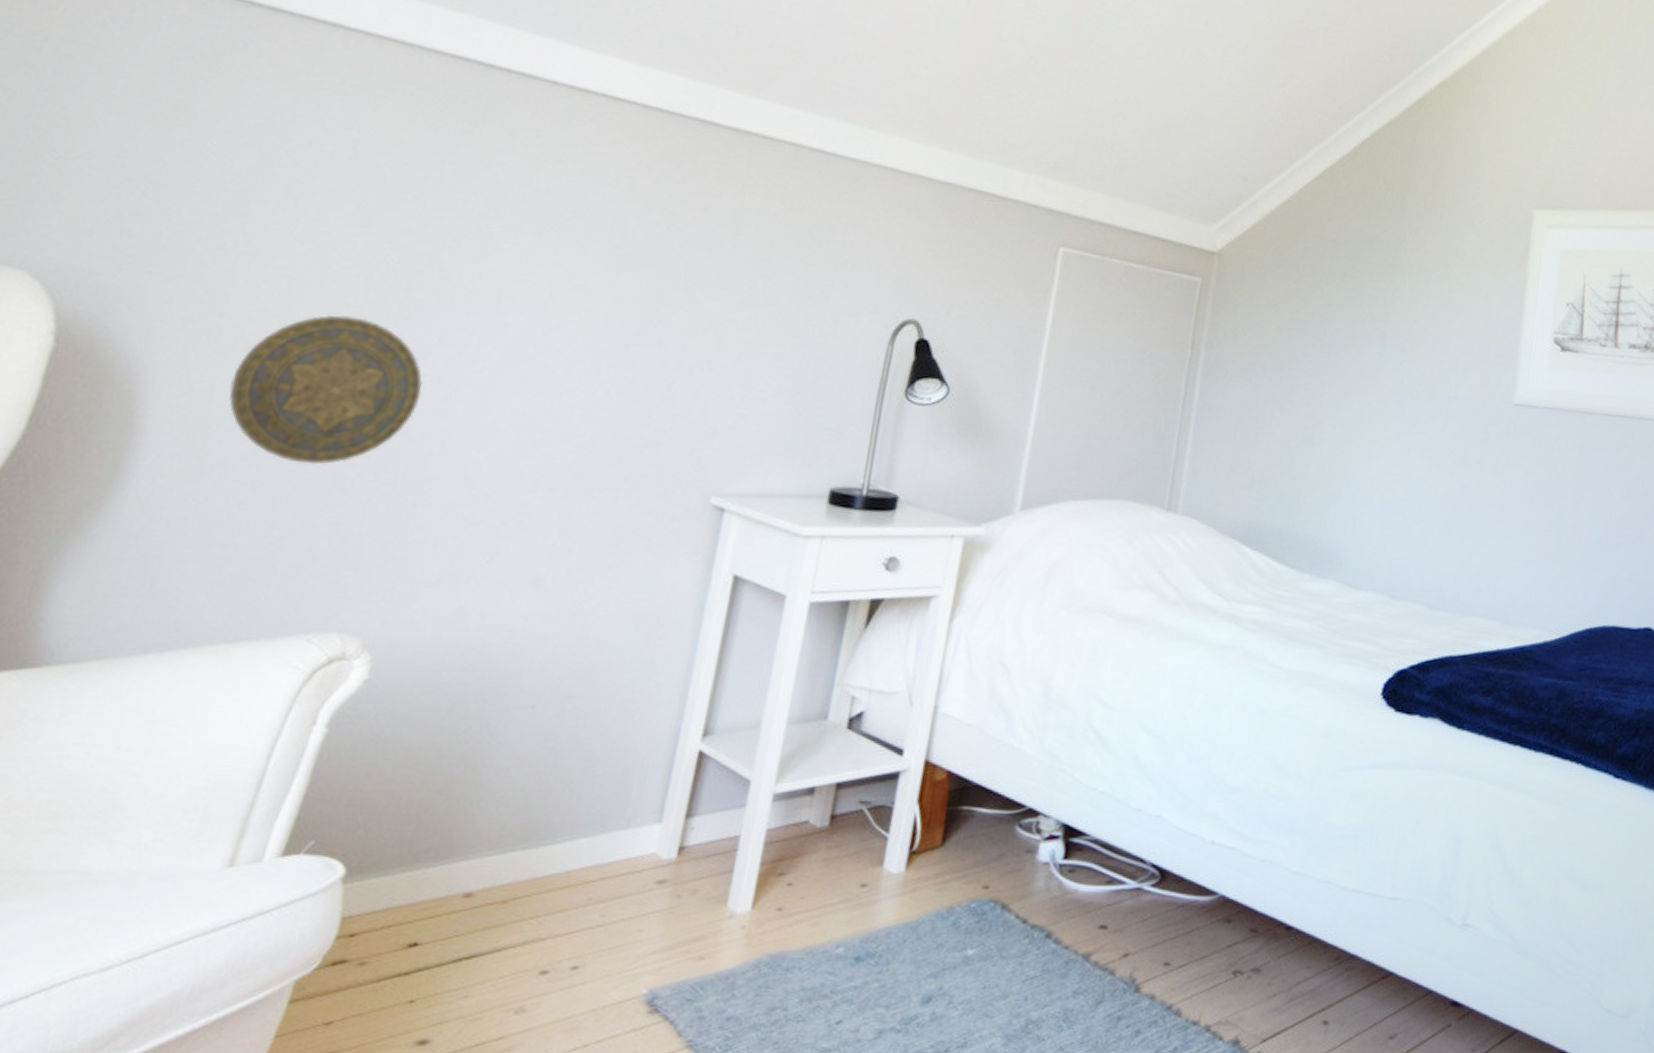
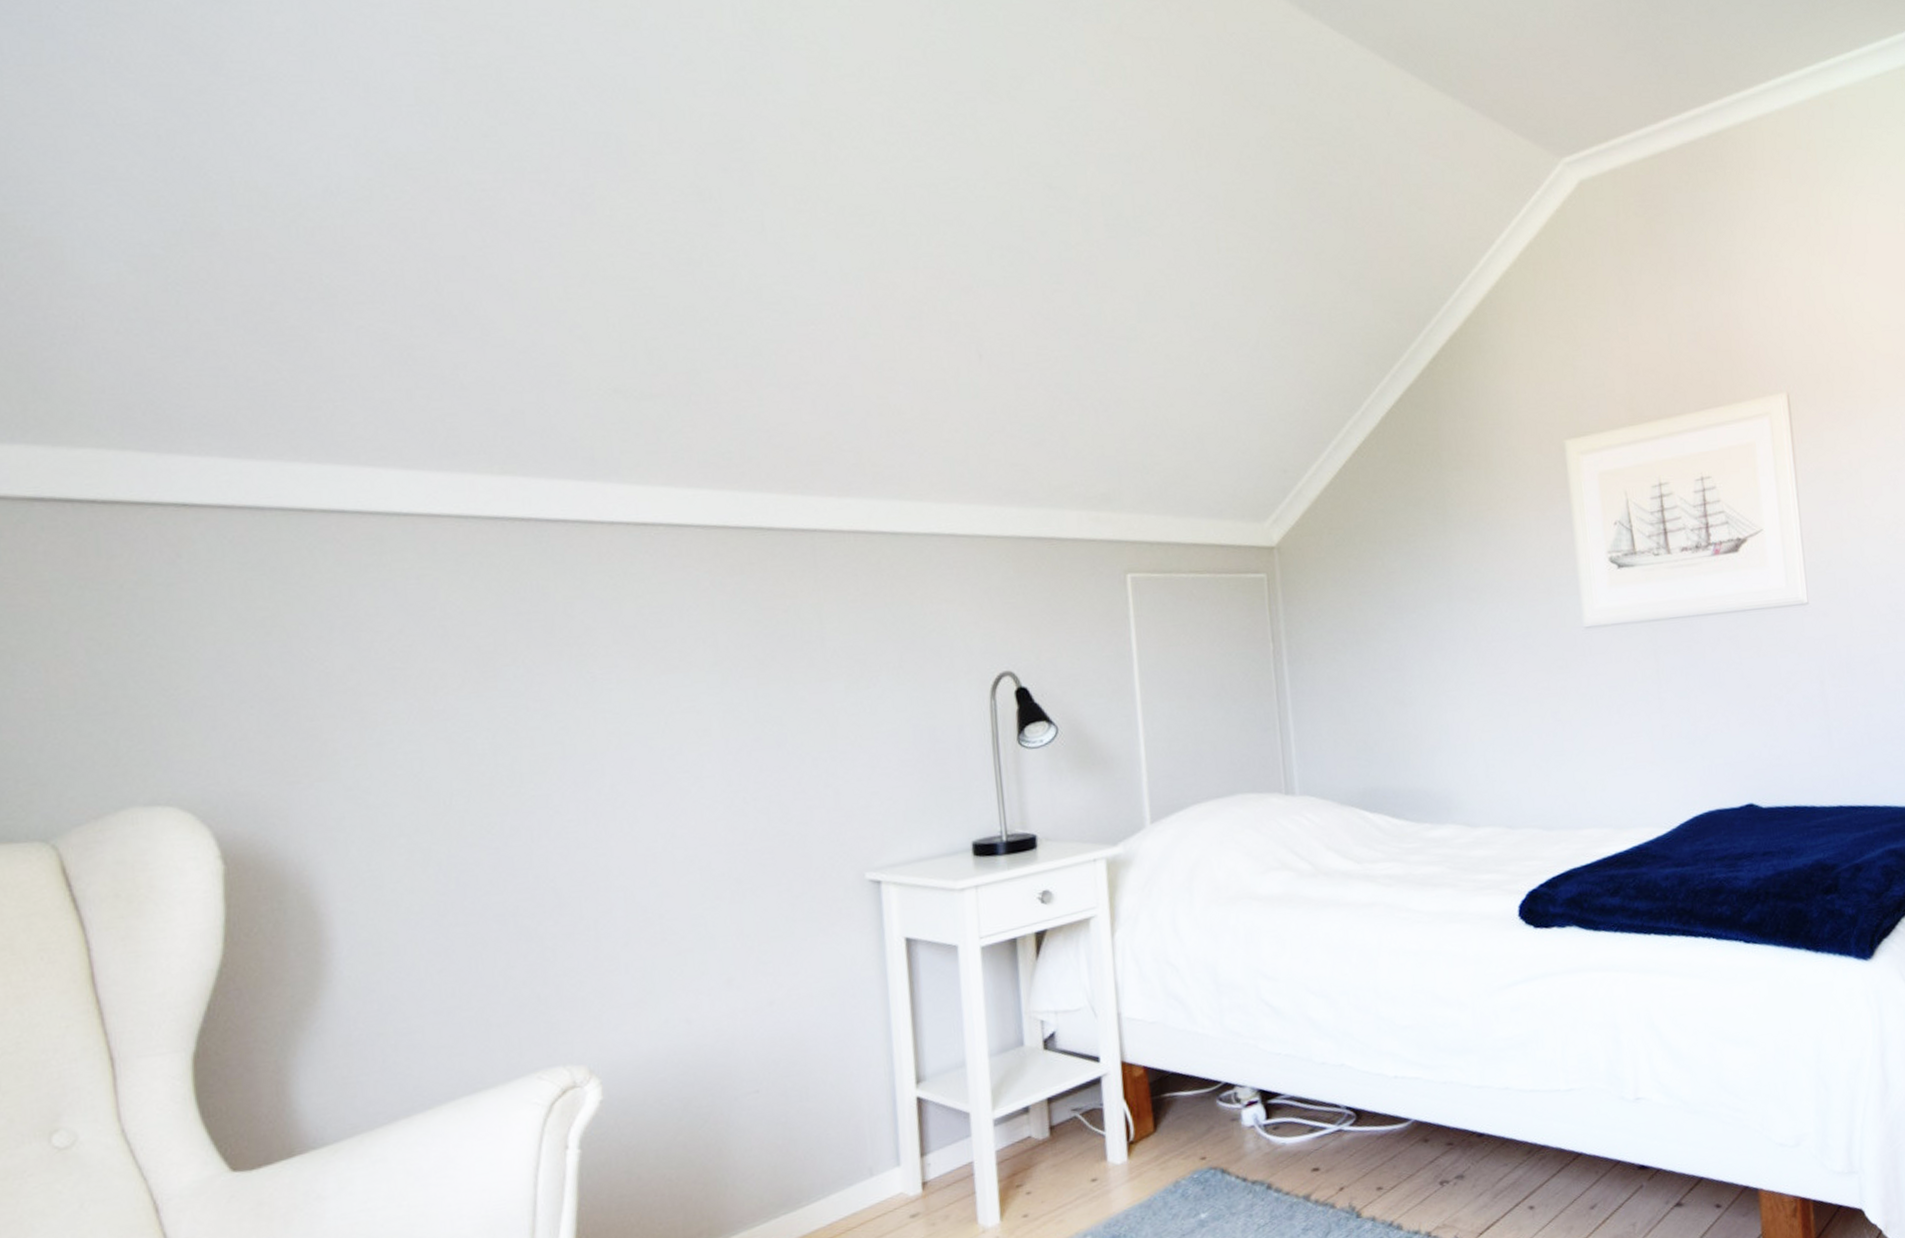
decorative plate: present [229,315,424,465] -> none [396,781,575,926]

